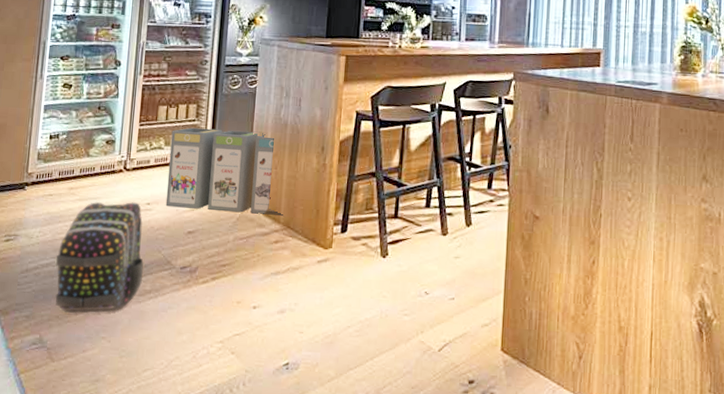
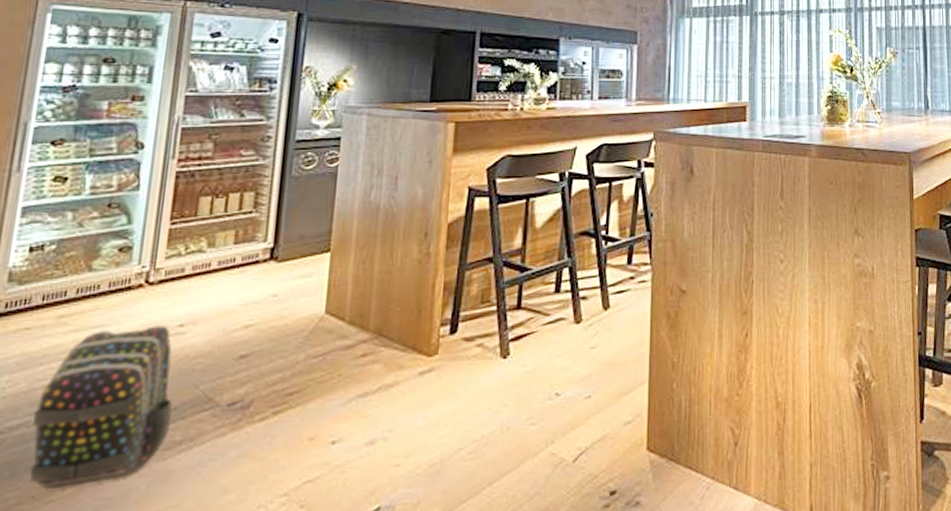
recycling bin: present [165,127,283,217] -> none [207,220,374,327]

